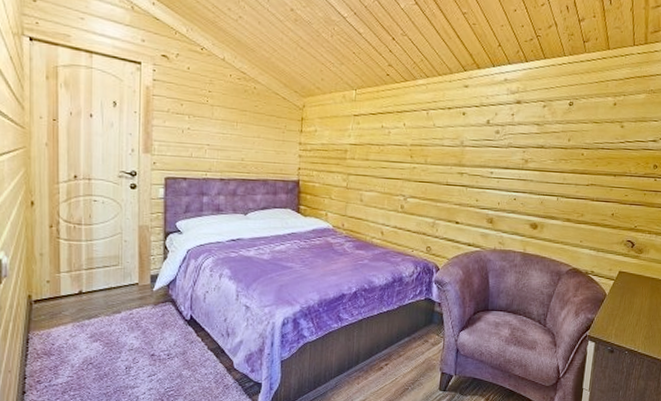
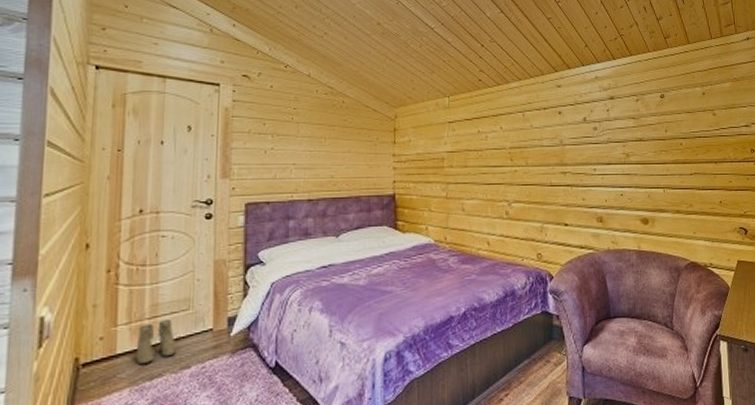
boots: none [76,272,109,306] -> present [136,320,177,365]

